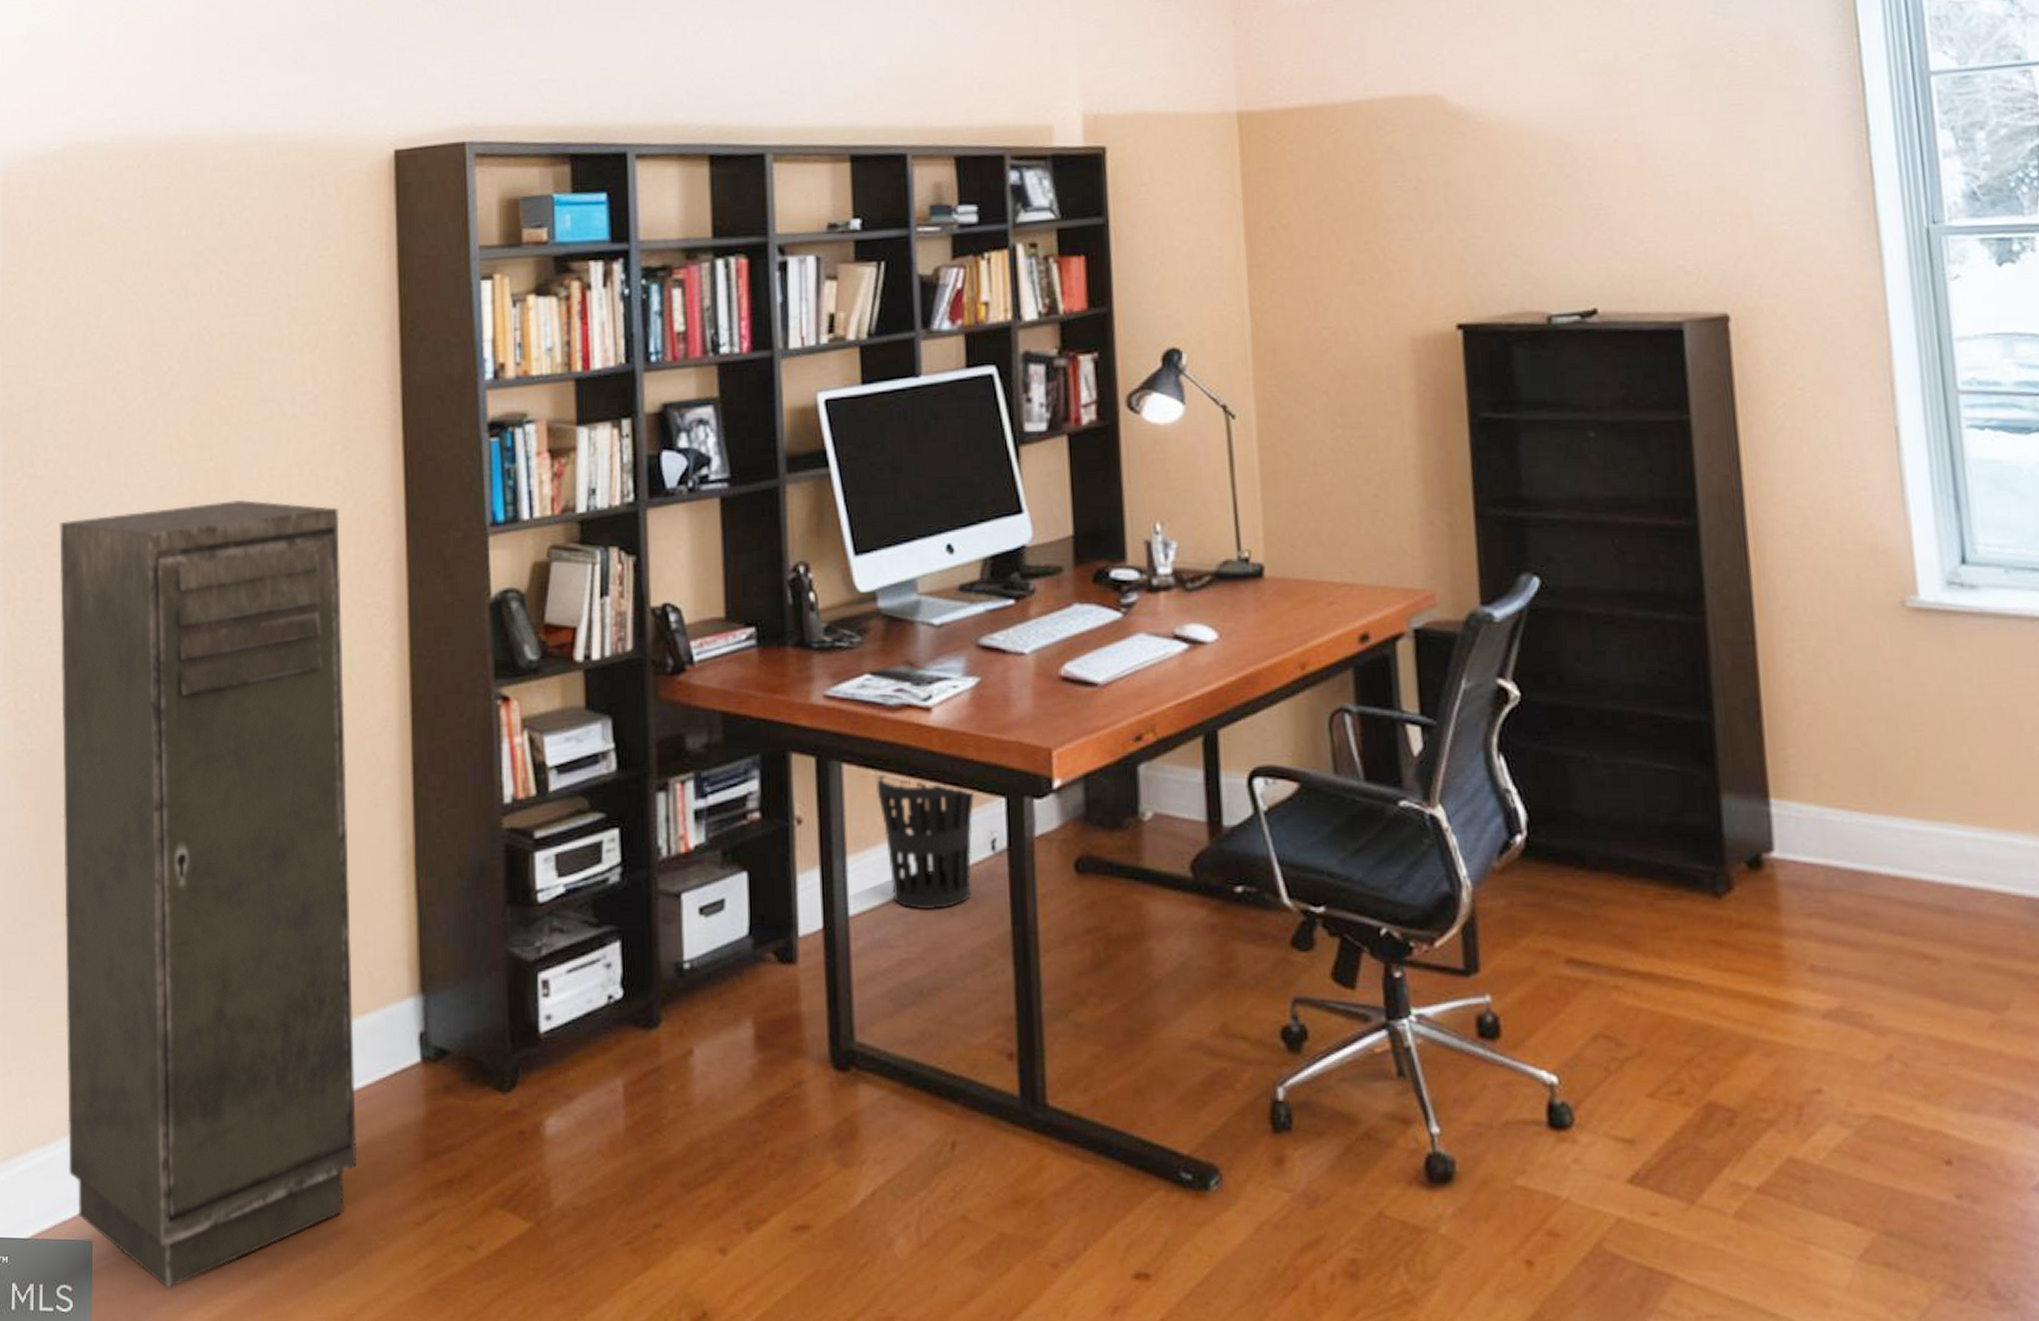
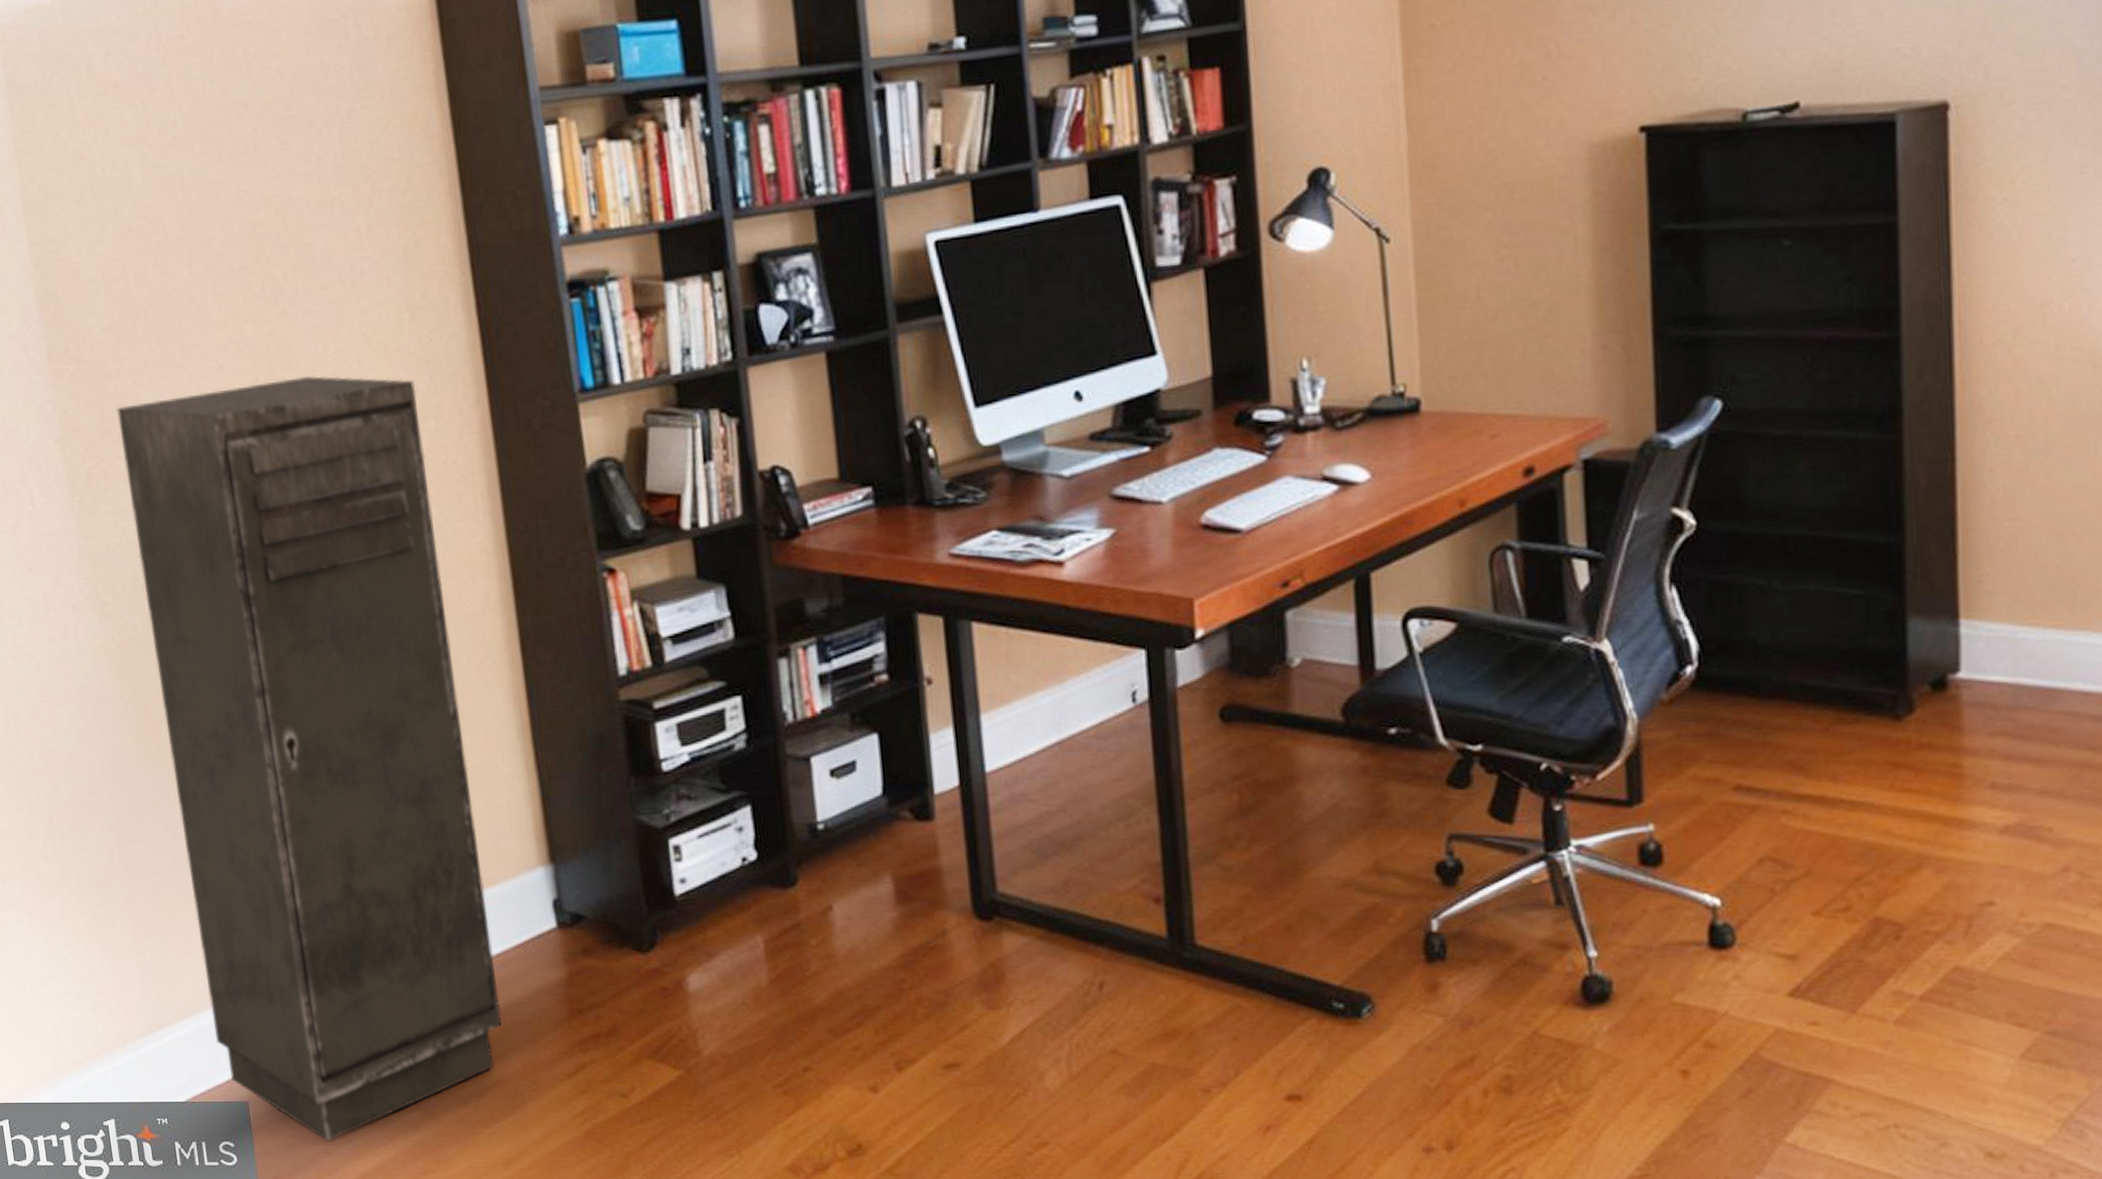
wastebasket: present [876,774,975,910] -> none [1008,631,1114,764]

